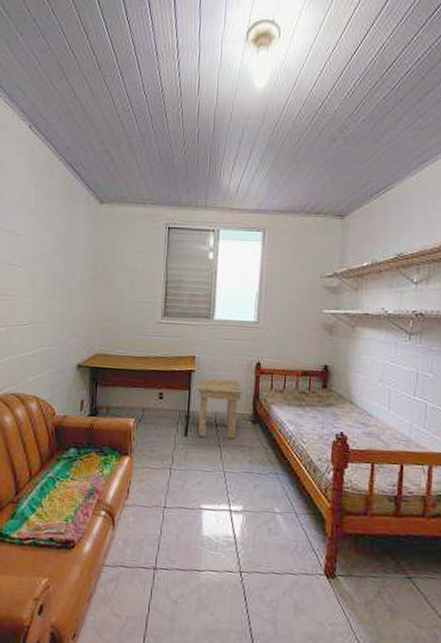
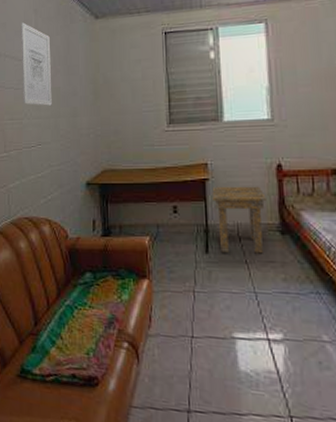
wall art: none [16,194,51,286] -> present [20,21,52,106]

